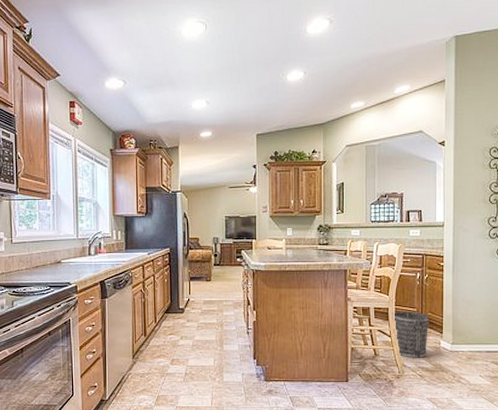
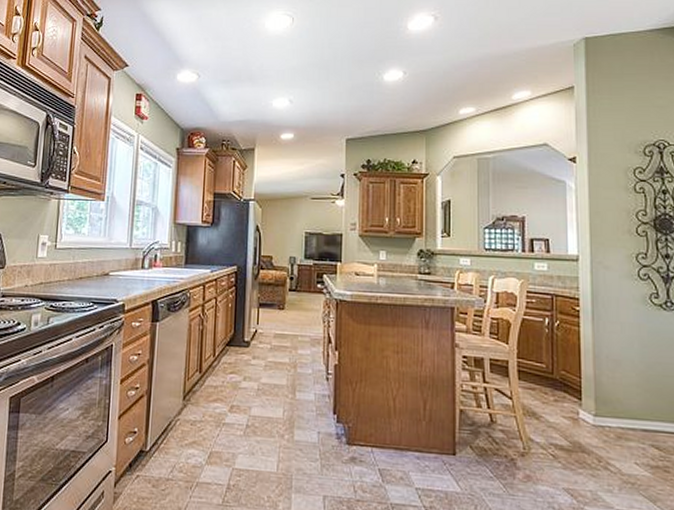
wastebasket: present [392,311,428,358] -> none [513,365,562,432]

